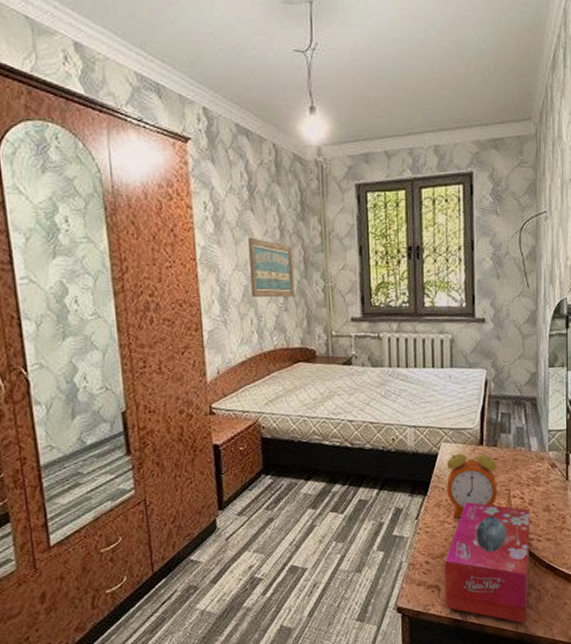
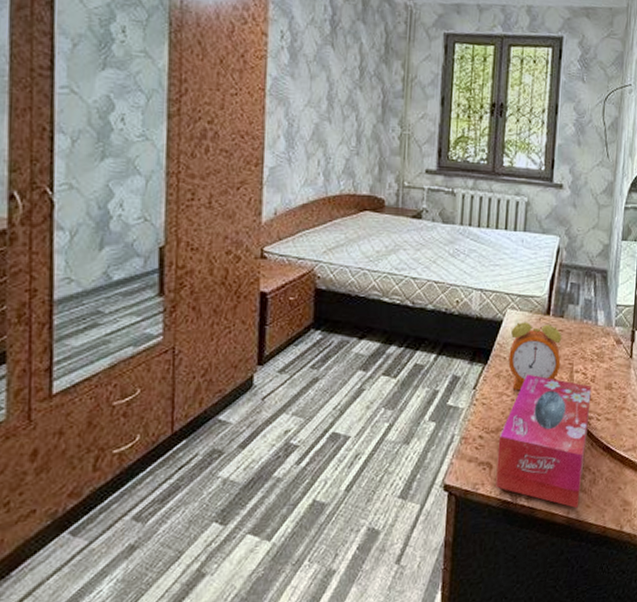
wall art: present [248,237,295,298] -> none [322,73,372,141]

